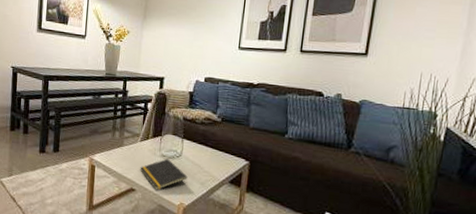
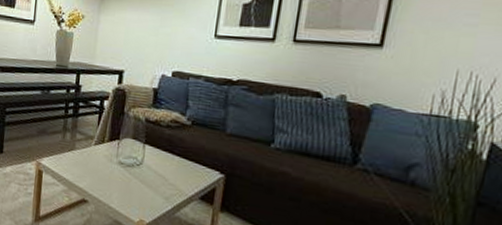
notepad: present [140,158,188,190] -> none [93,166,149,203]

